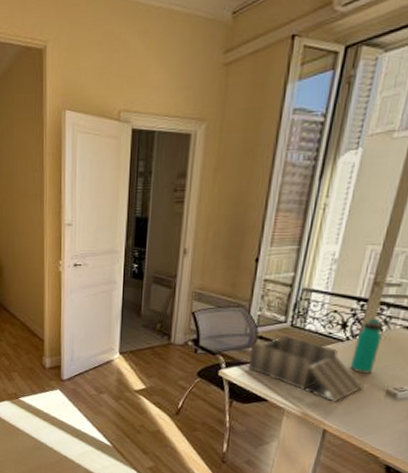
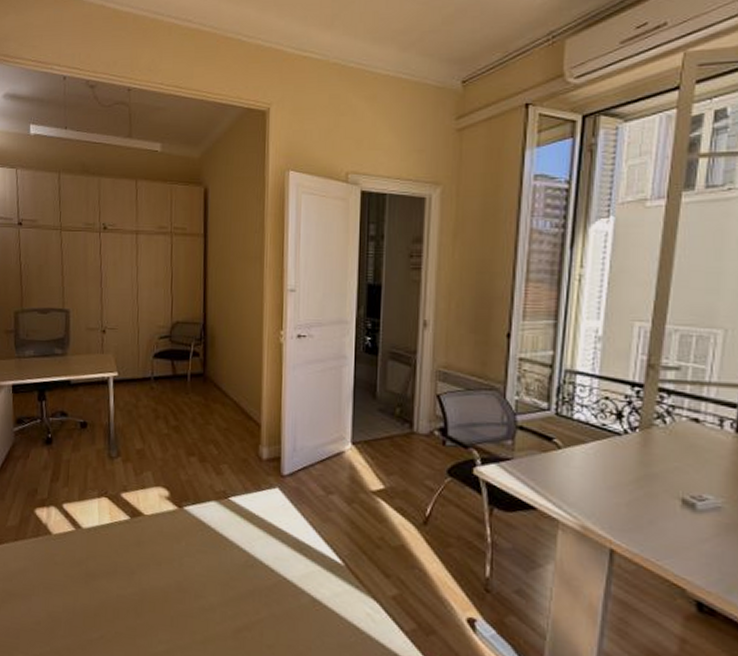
desk organizer: present [248,334,364,402] -> none [508,424,653,513]
water bottle: present [349,318,382,374] -> none [632,407,667,477]

